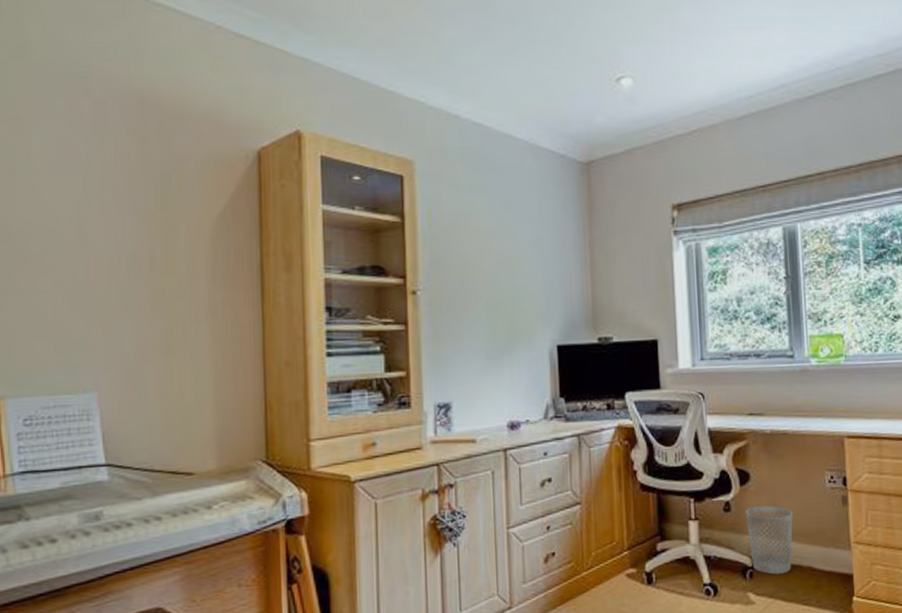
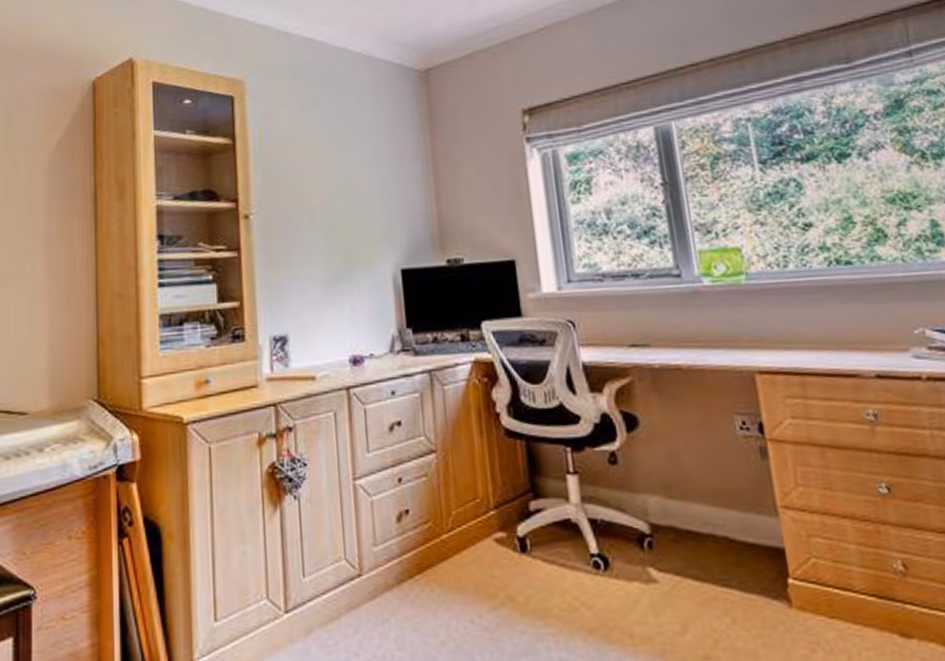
wastebasket: present [746,505,793,574] -> none [636,457,702,545]

